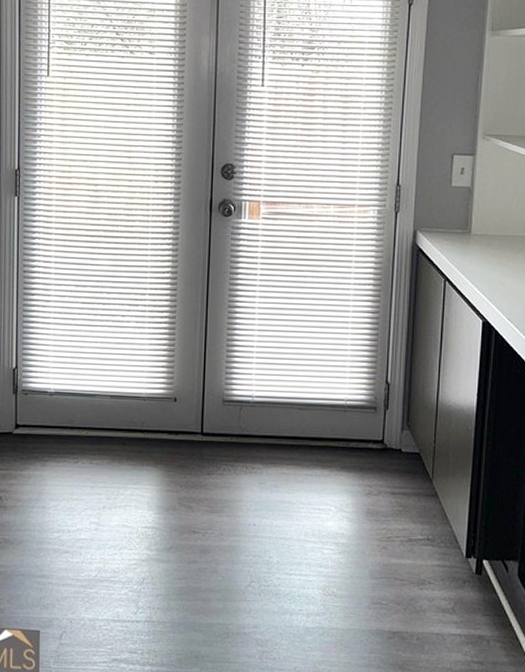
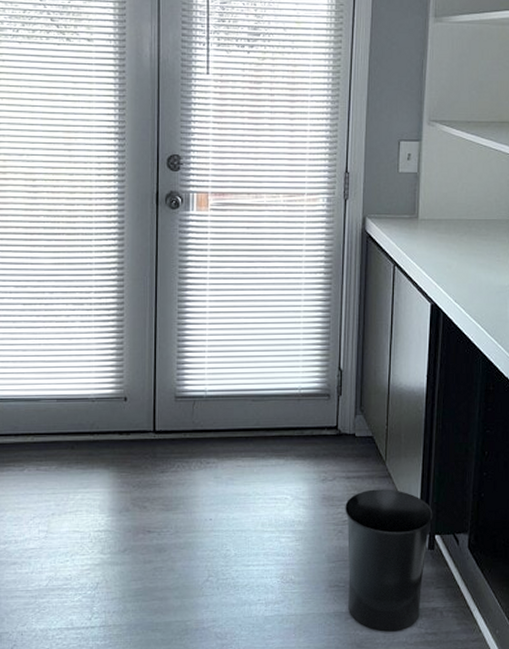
waste bin: none [389,507,481,656] -> present [345,489,433,632]

